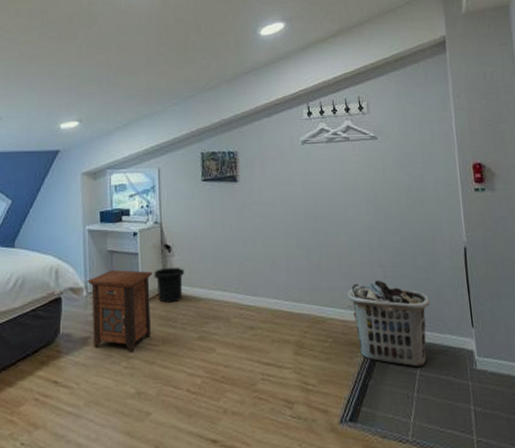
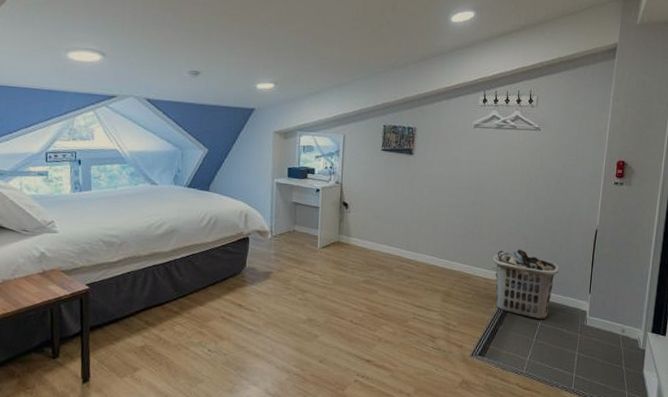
nightstand: present [87,270,152,352] -> none [273,219,330,287]
trash can: present [154,267,185,303] -> none [331,221,359,251]

